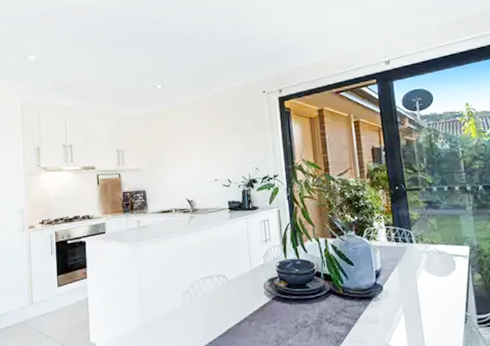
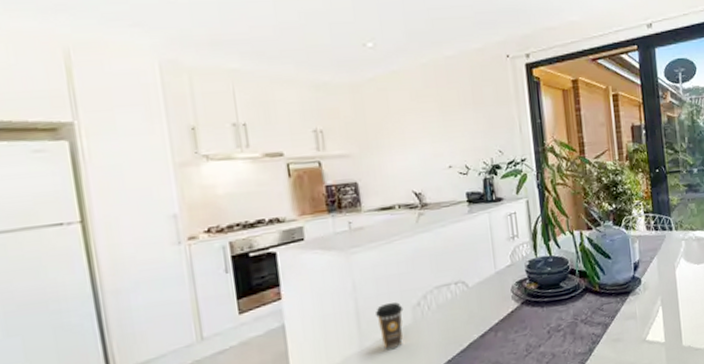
coffee cup: none [153,288,176,327] -> present [375,302,404,350]

